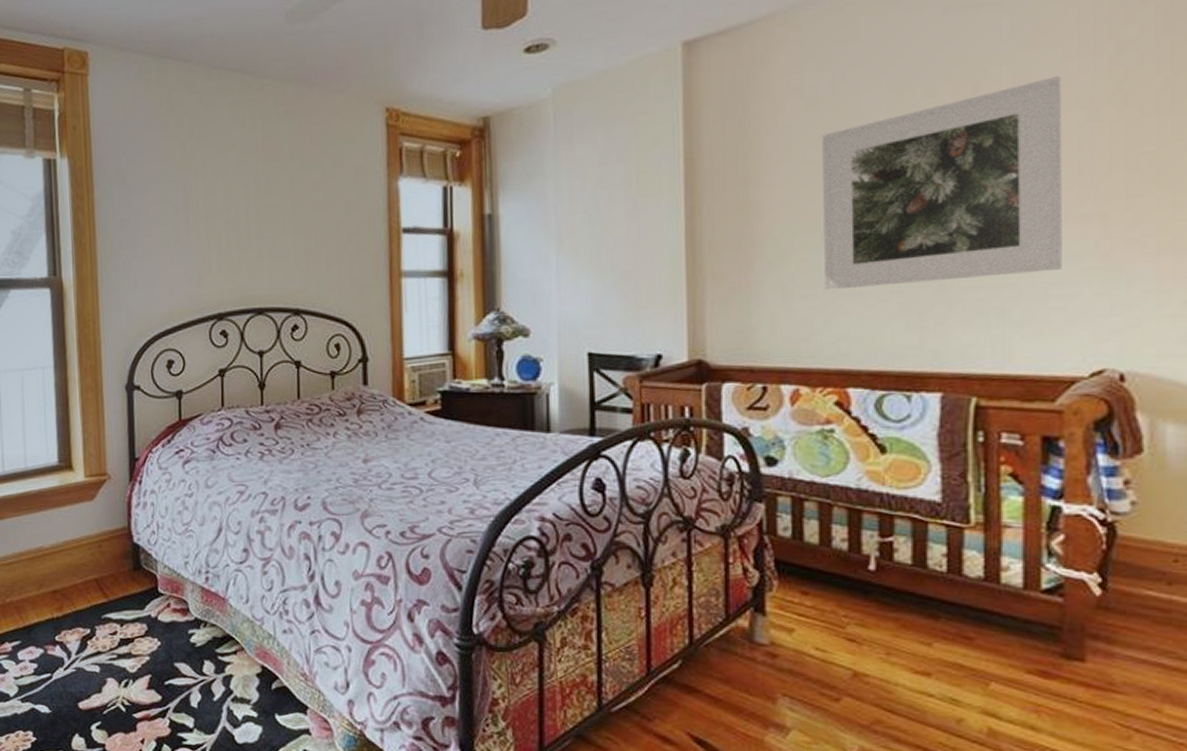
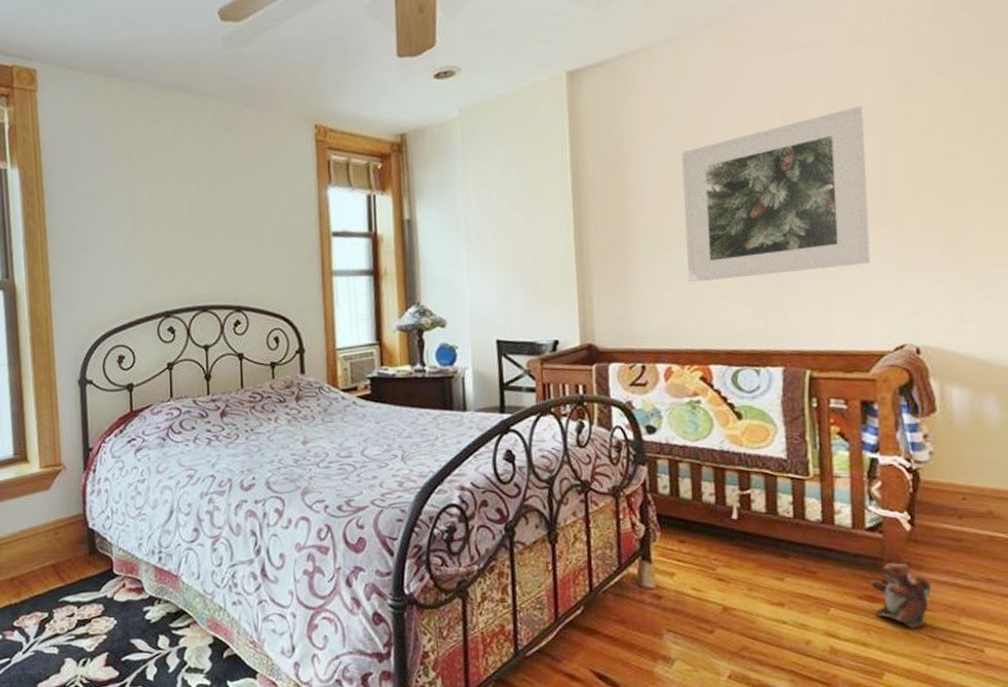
plush toy: none [1043,633,1127,714] -> present [869,563,932,629]

